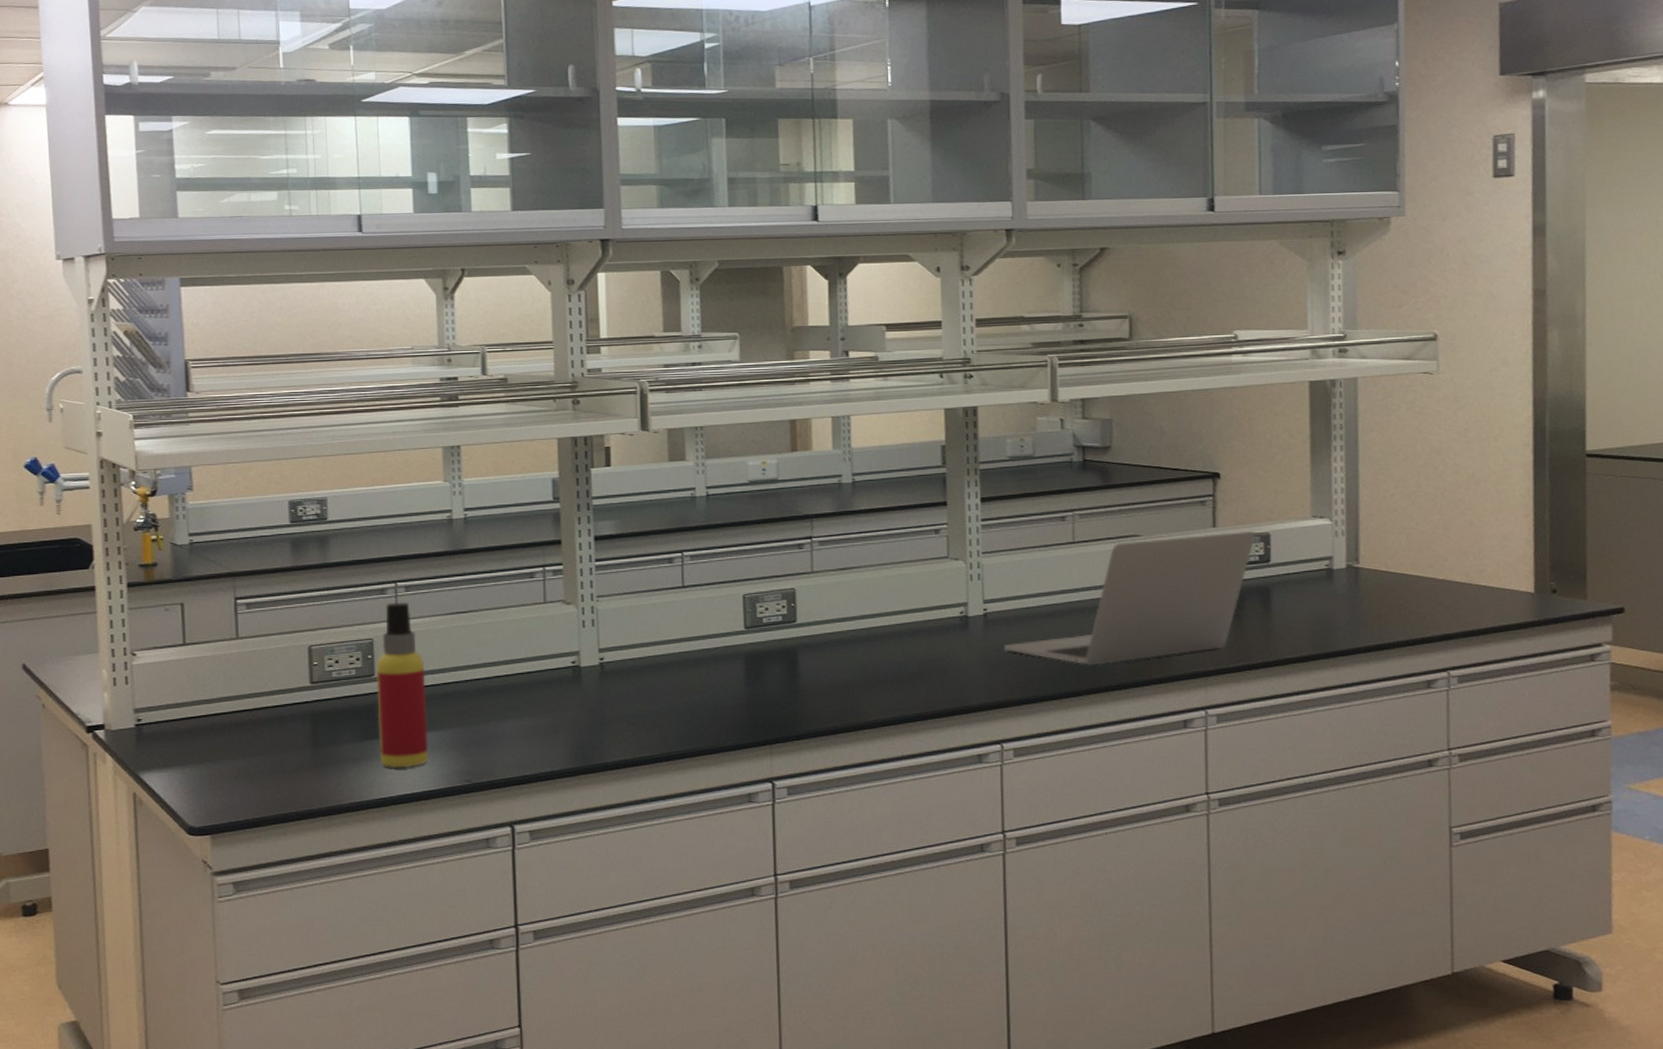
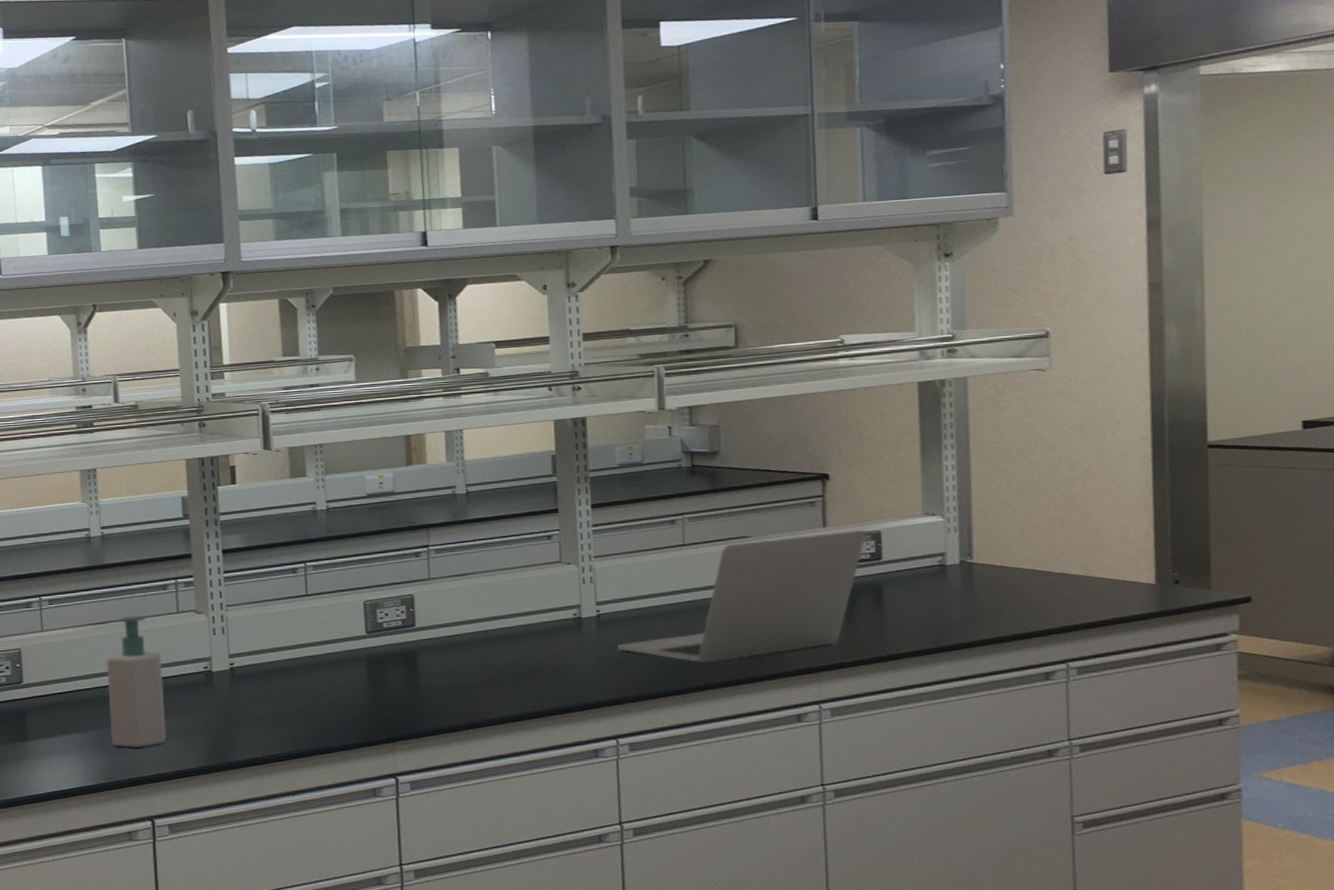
spray bottle: present [376,602,429,768] -> none [24,614,74,768]
soap bottle: none [466,605,529,747] -> present [106,615,166,748]

